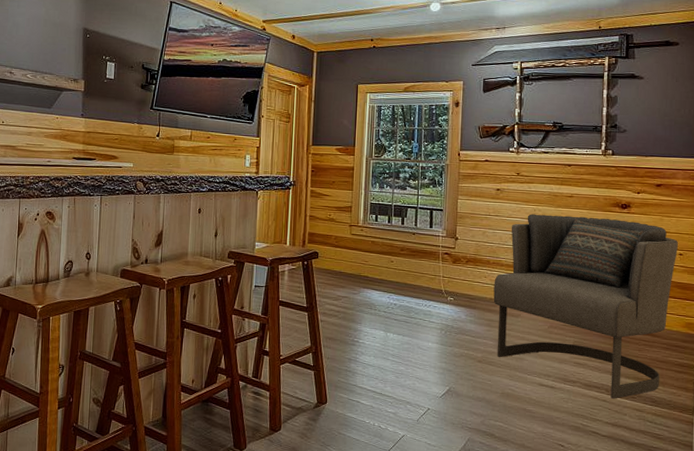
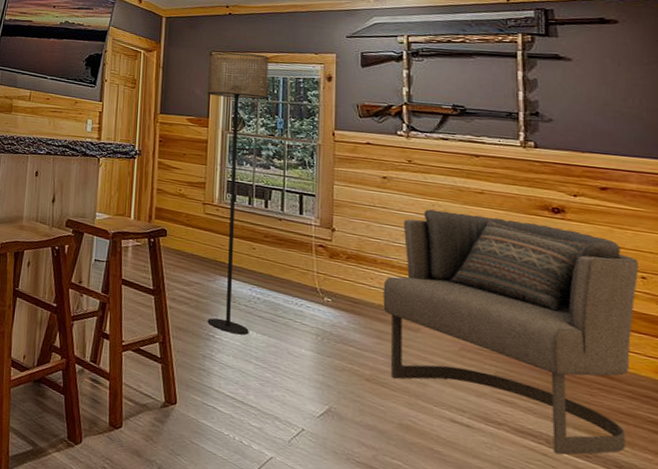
floor lamp: none [353,83,407,337] -> present [207,52,269,335]

